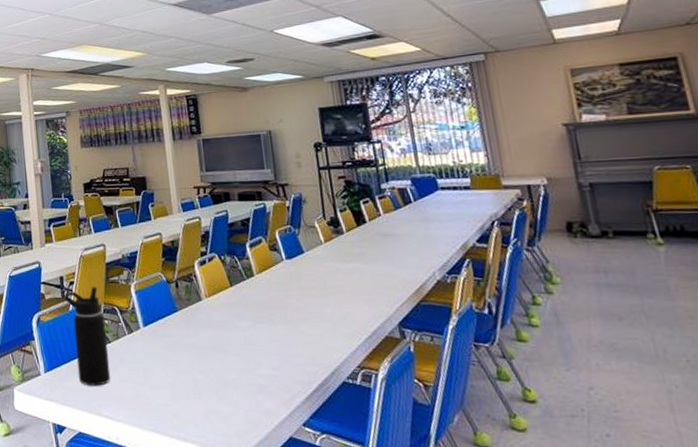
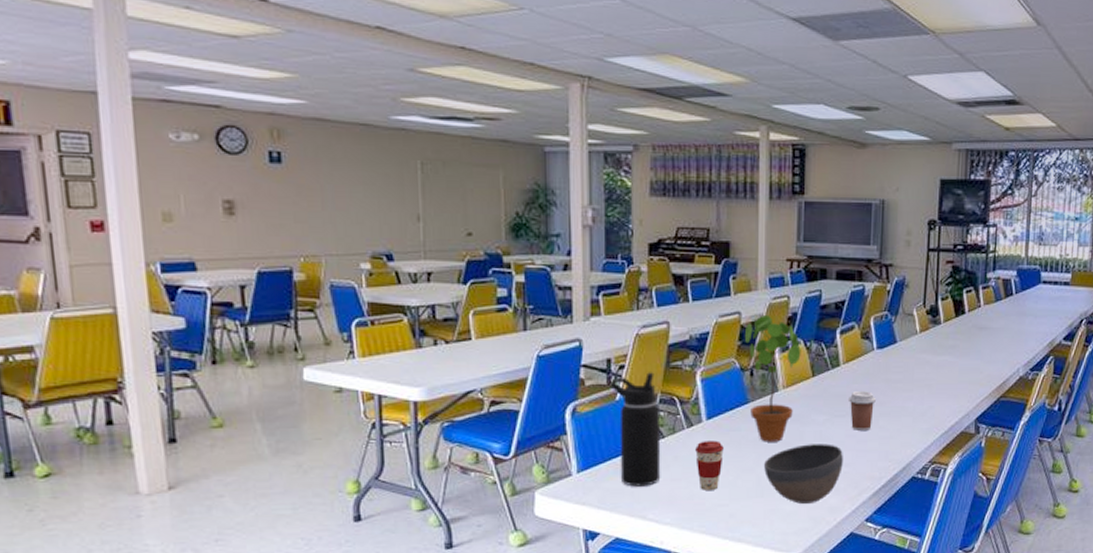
coffee cup: none [137,345,162,392] -> present [695,440,724,491]
potted plant: none [166,234,218,347] -> present [744,314,801,442]
bowl: none [198,348,272,407] -> present [764,444,843,505]
coffee cup: none [267,298,294,336] -> present [849,391,876,431]

